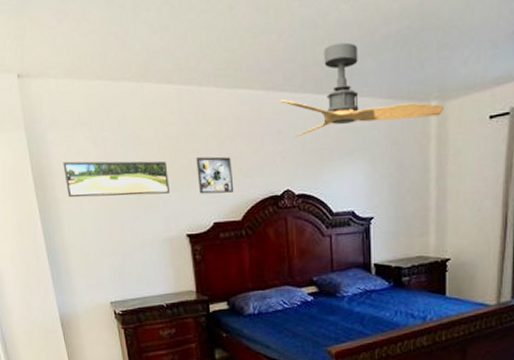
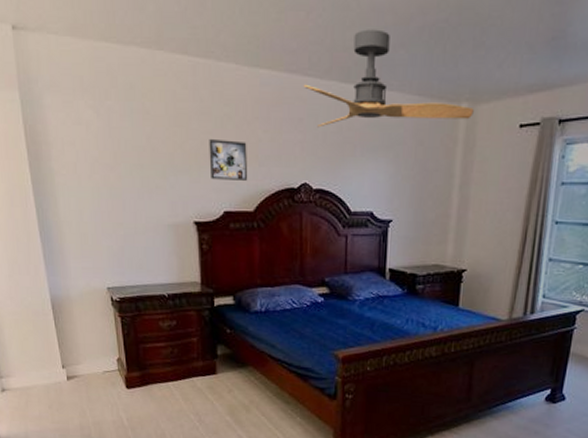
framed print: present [63,161,169,198] -> none [61,130,178,175]

